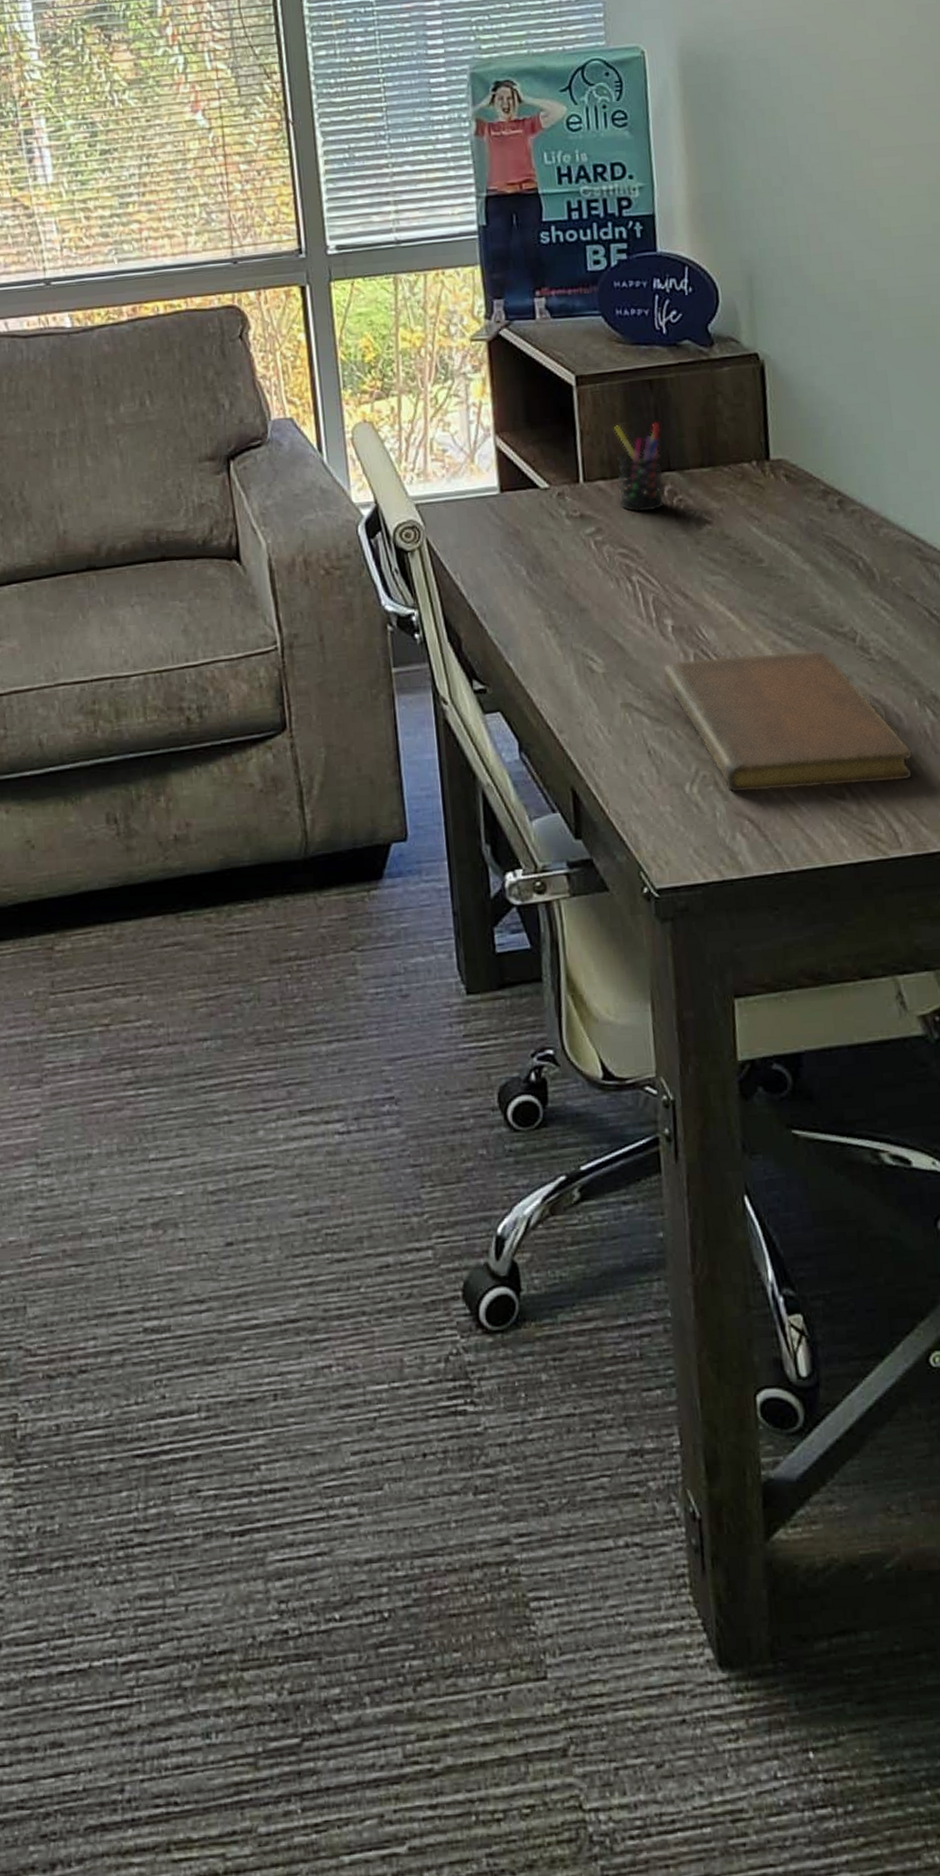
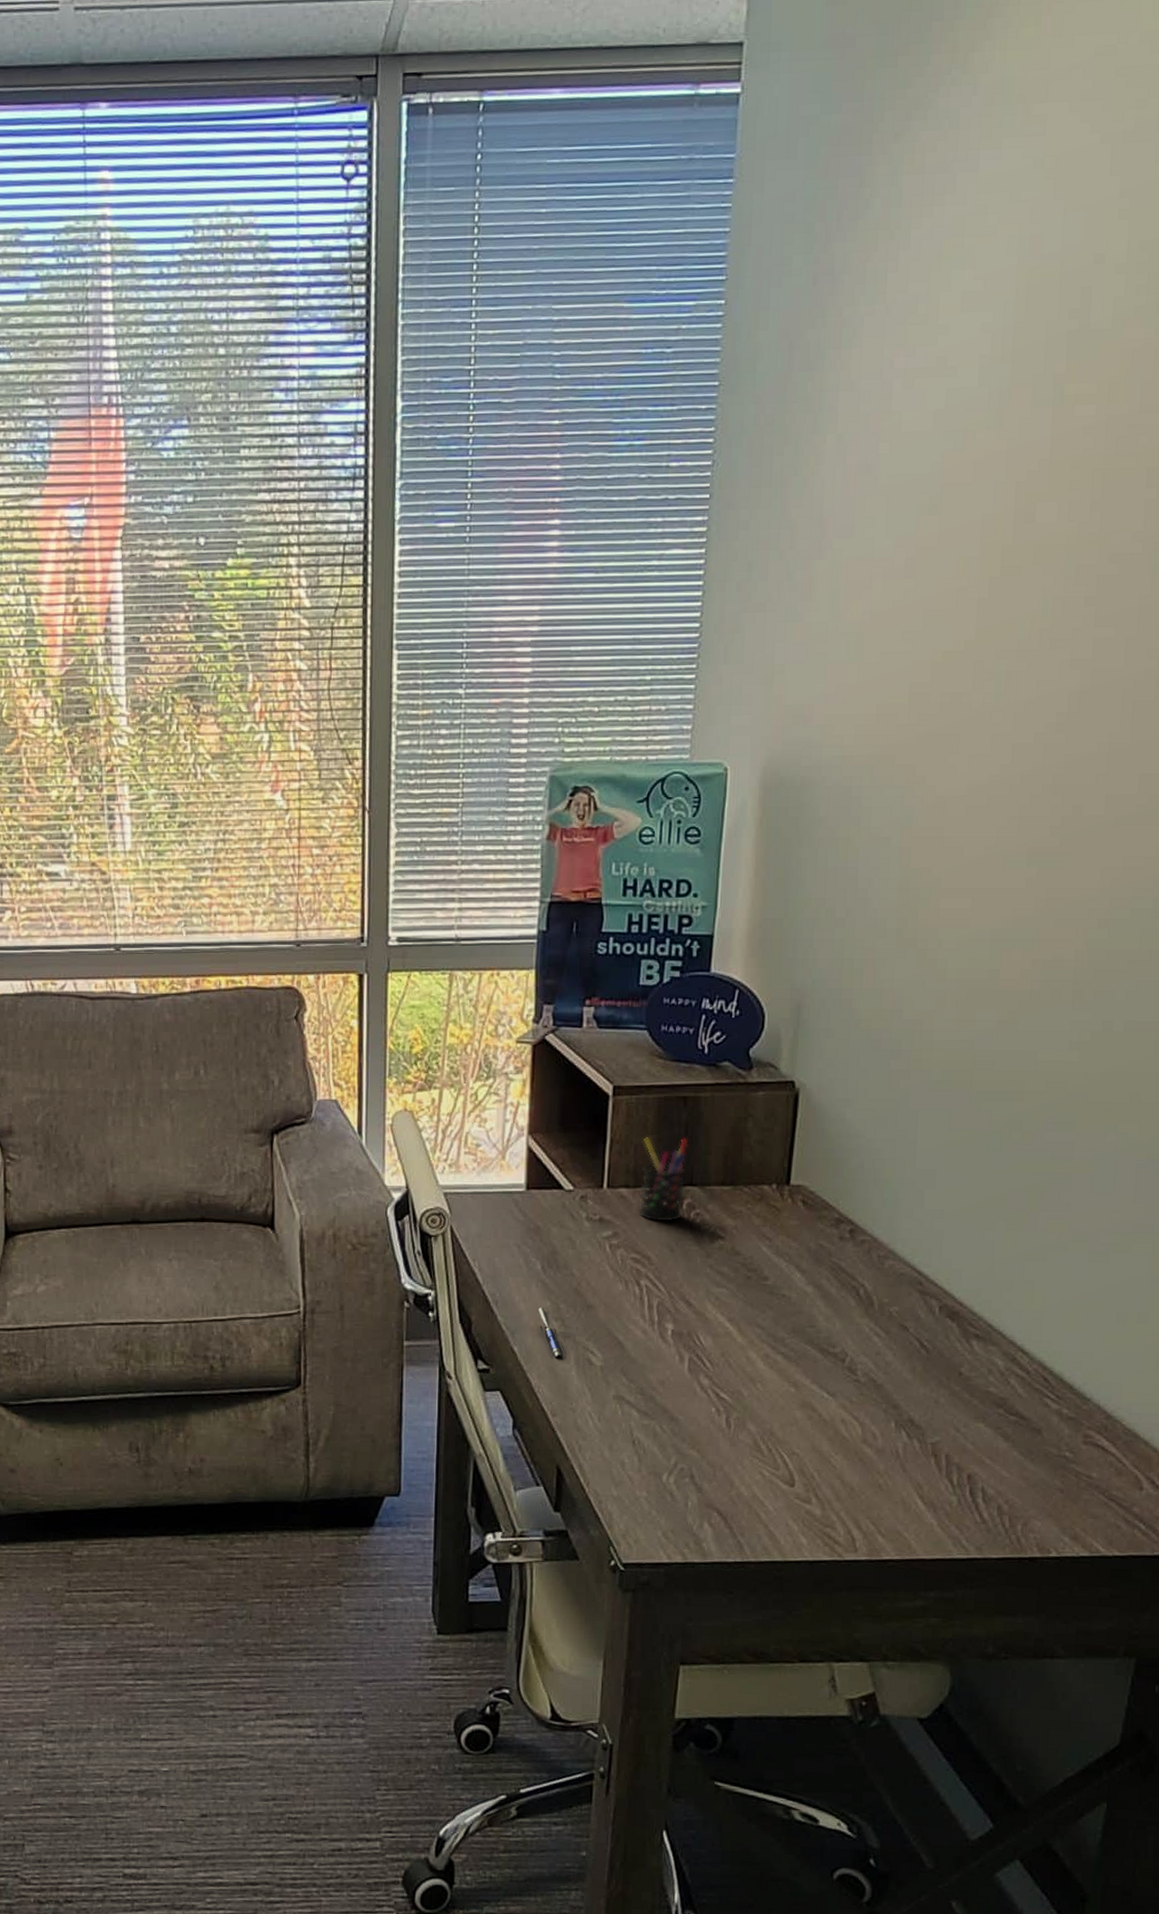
pen: none [528,616,566,670] -> present [537,1308,566,1359]
notebook: present [663,650,913,793] -> none [657,1362,882,1493]

